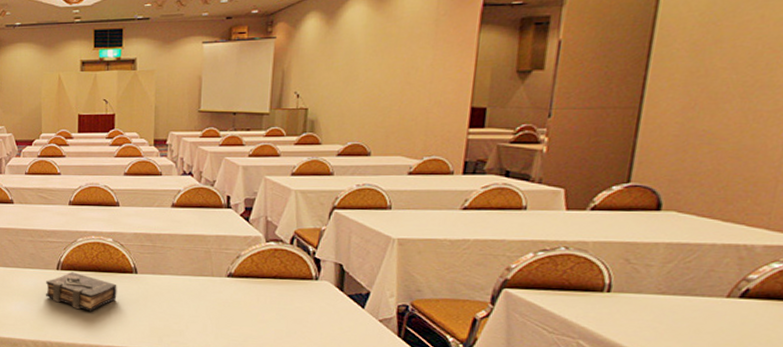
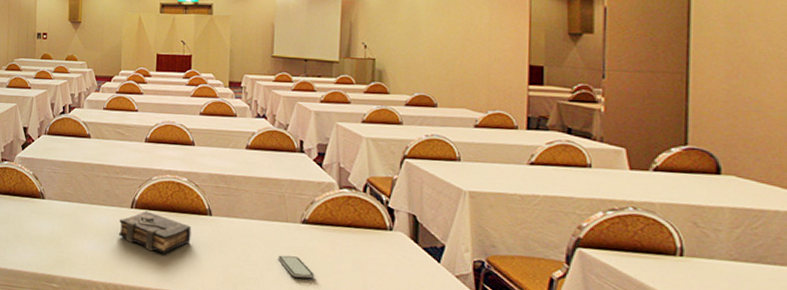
smartphone: none [203,308,239,329] -> present [278,255,315,279]

